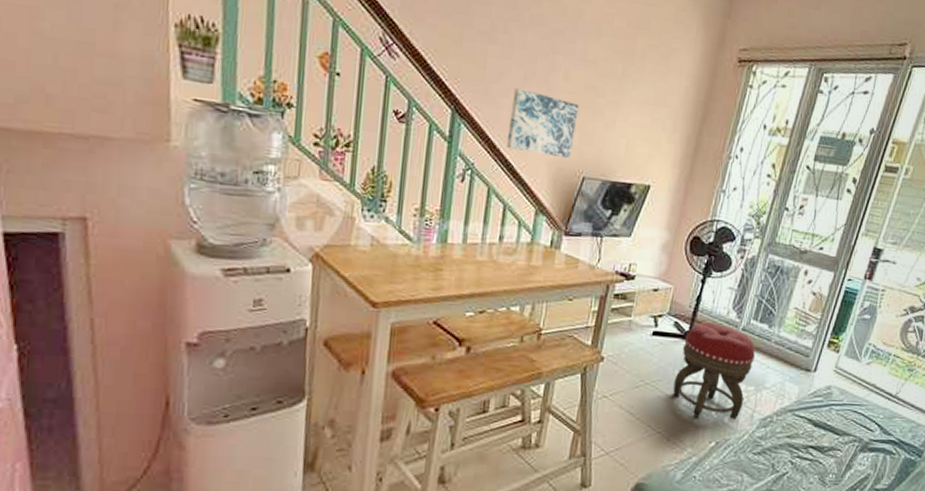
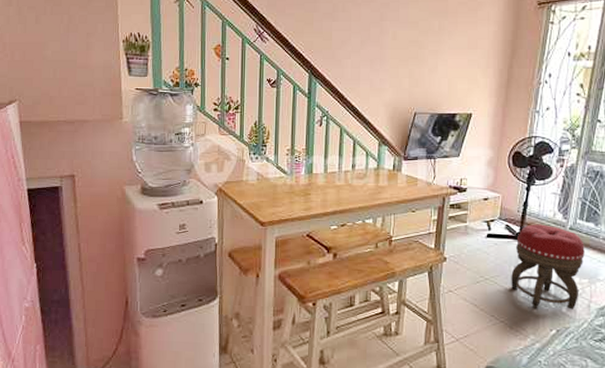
wall art: present [506,88,579,158] -> none [352,51,406,99]

